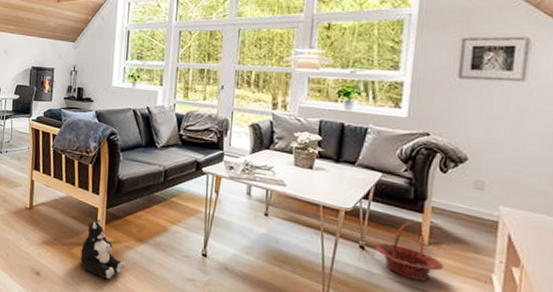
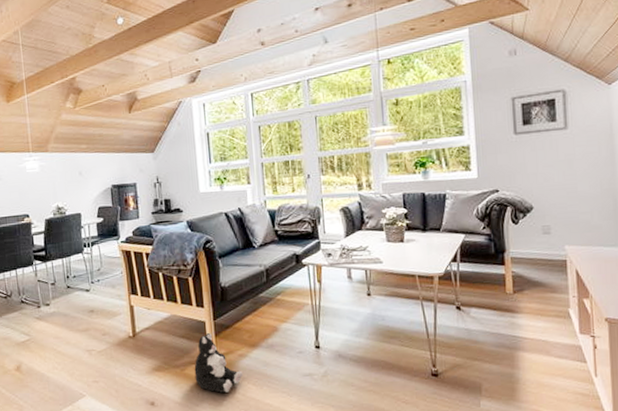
basket: present [374,221,444,281] -> none [468,275,529,329]

